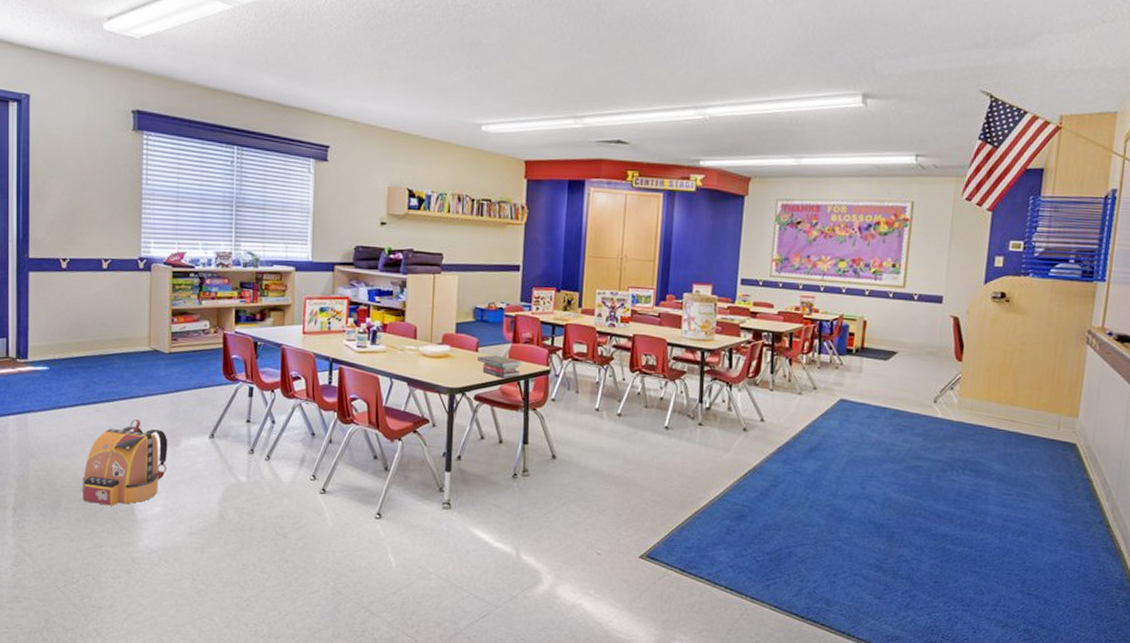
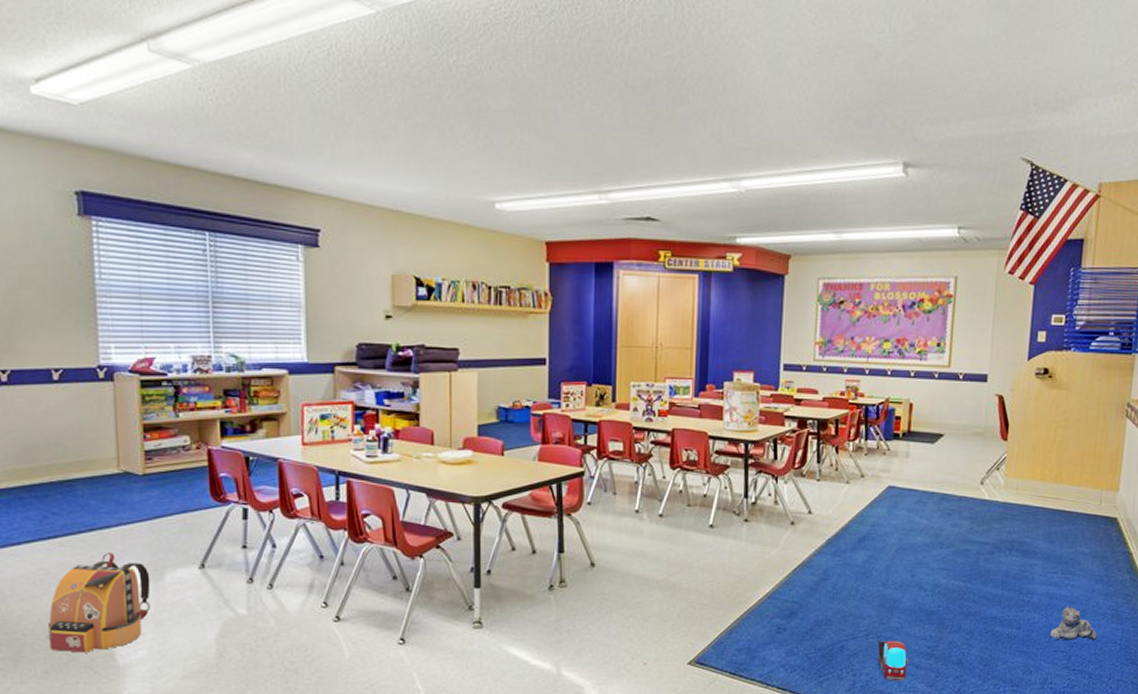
books: present [477,355,521,378] -> none [504,458,552,483]
toy truck: none [825,547,858,591] -> present [877,638,910,681]
plush toy: none [1003,528,1054,566] -> present [1050,605,1098,640]

